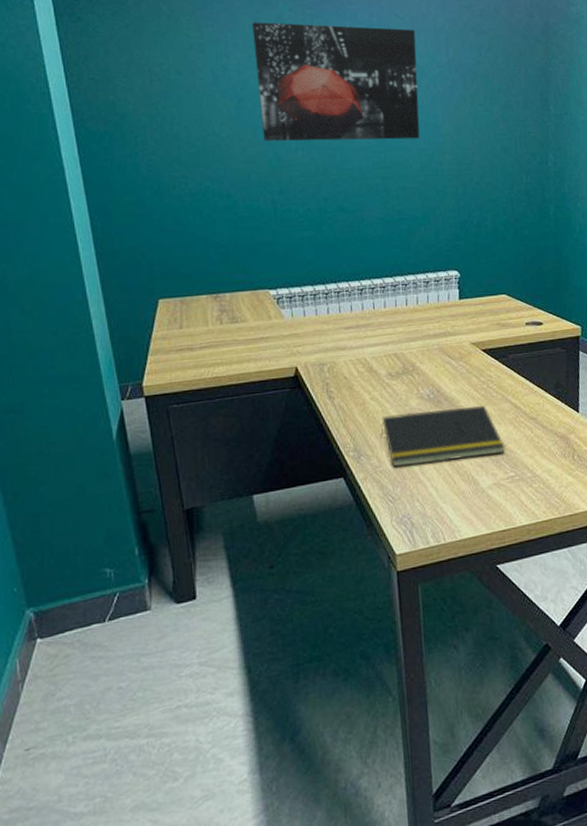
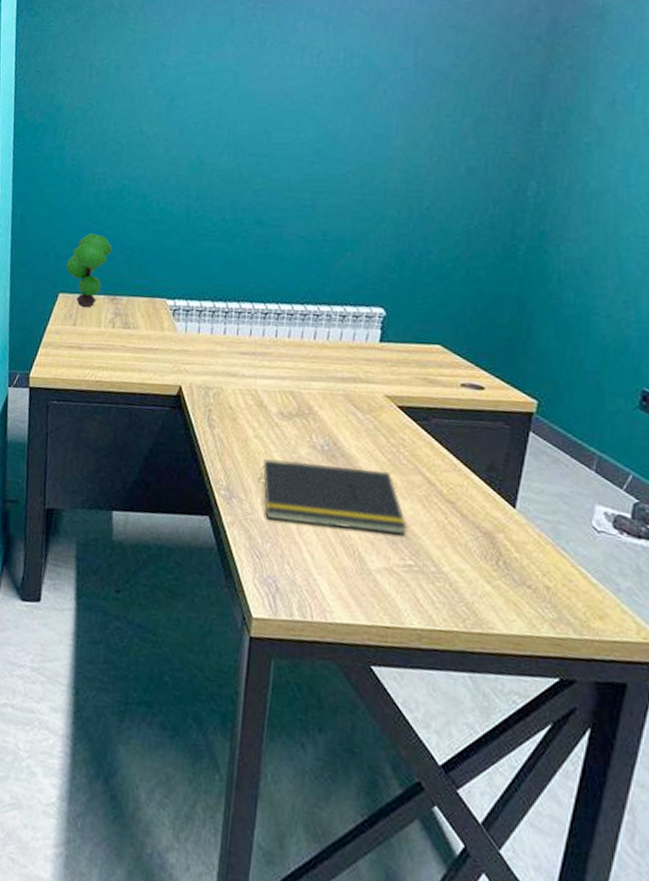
plant: none [160,236,207,309] -> present [65,232,113,307]
wall art: present [252,22,420,141] -> none [189,17,381,151]

